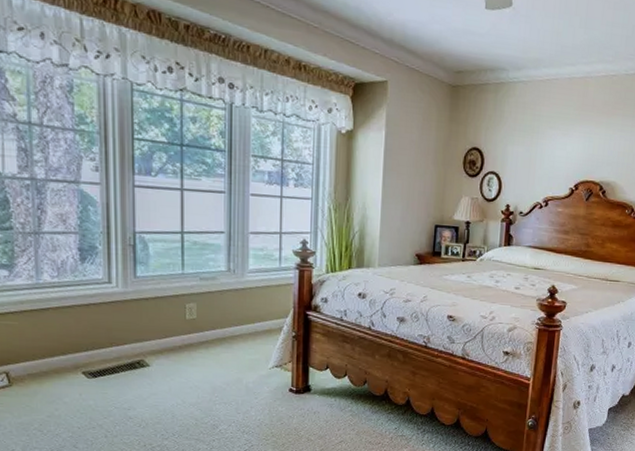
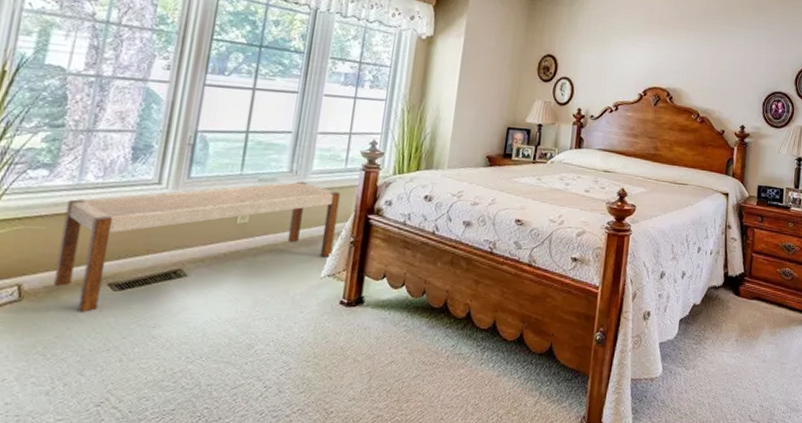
bench: none [31,280,278,396] -> present [53,181,341,312]

